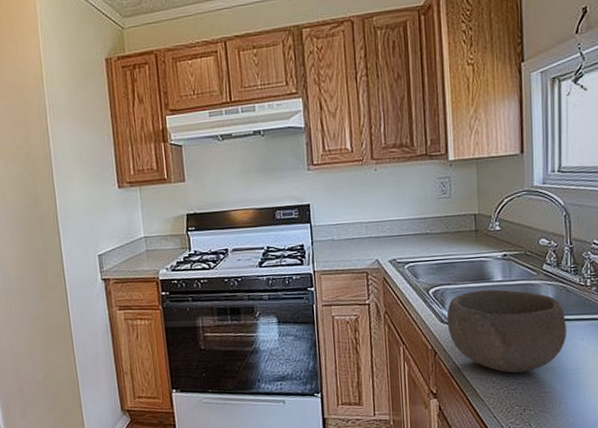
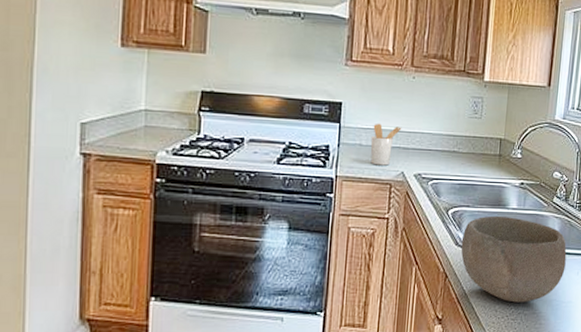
utensil holder: none [341,217,370,257] -> present [370,123,402,166]

